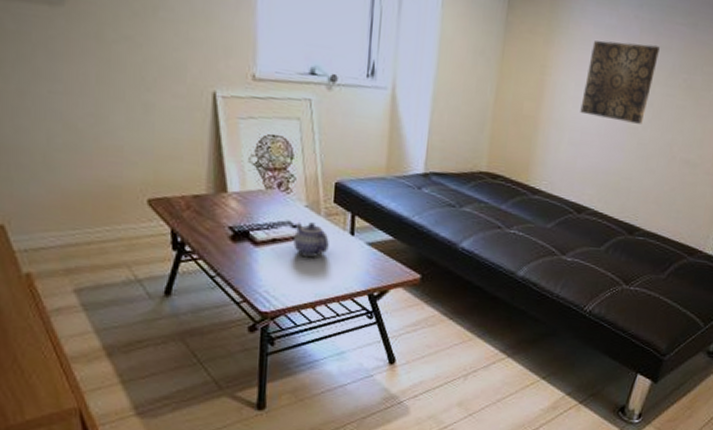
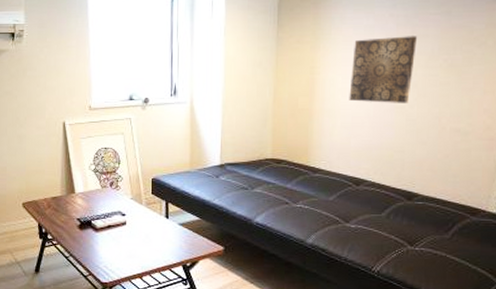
teapot: present [293,222,329,258] -> none [124,211,150,238]

